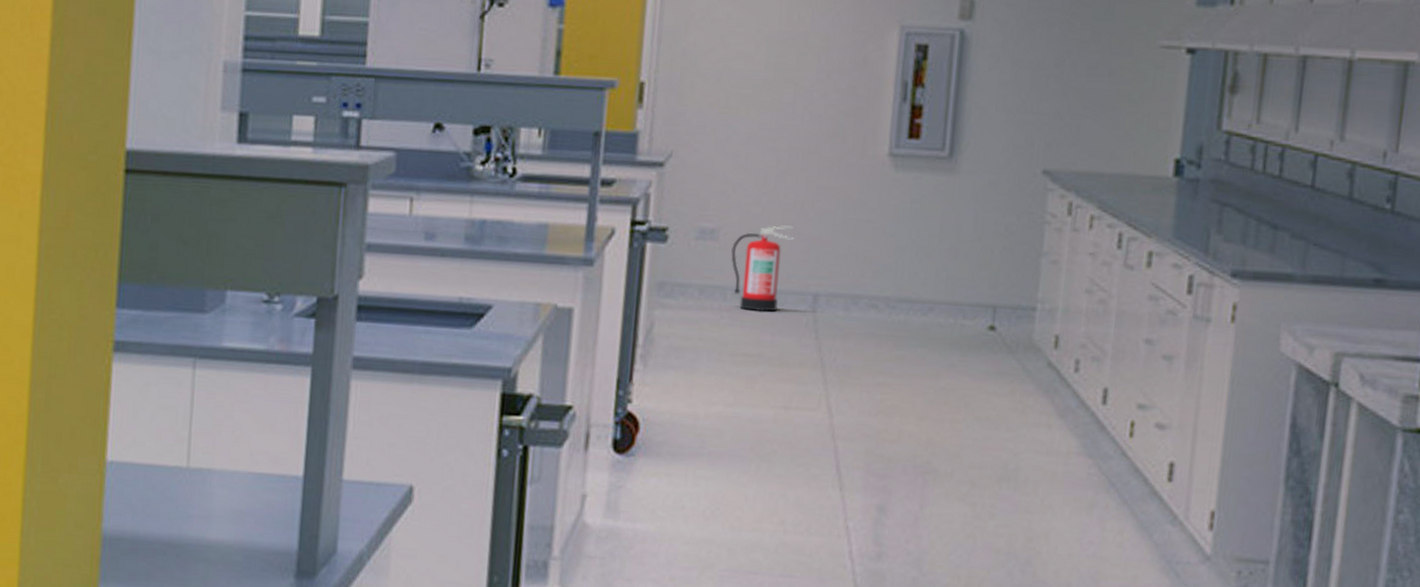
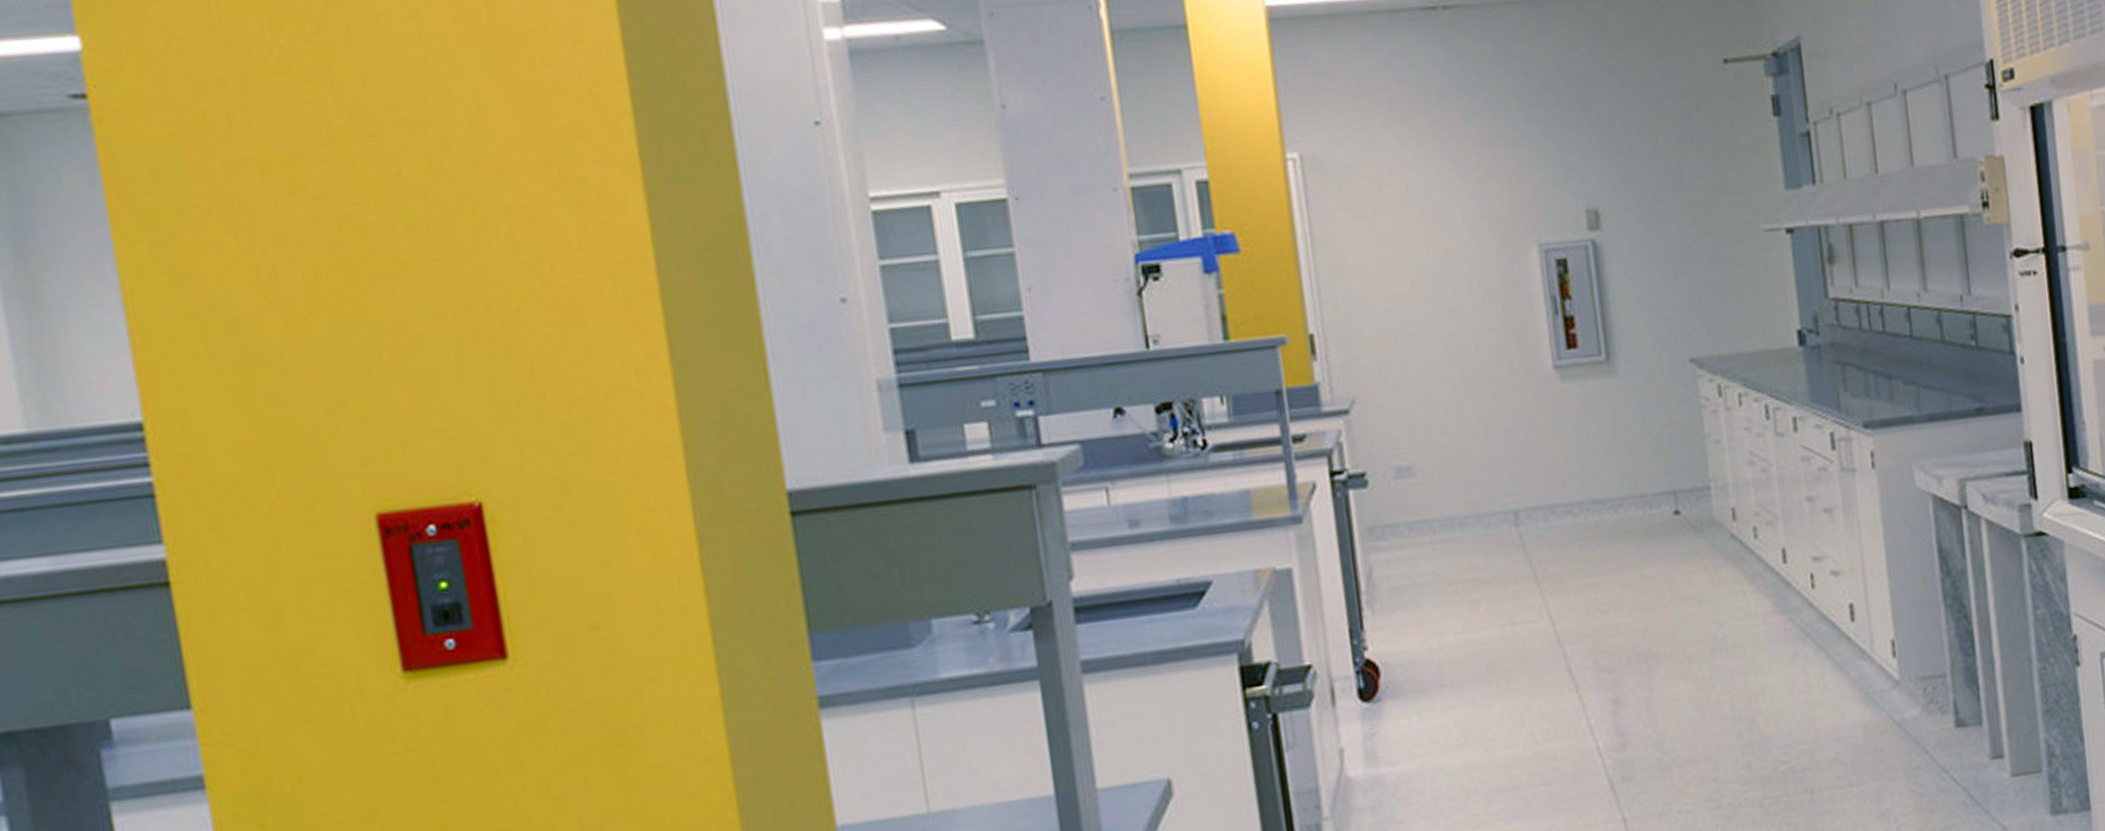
fire extinguisher: present [731,225,794,312] -> none [1429,450,1485,539]

